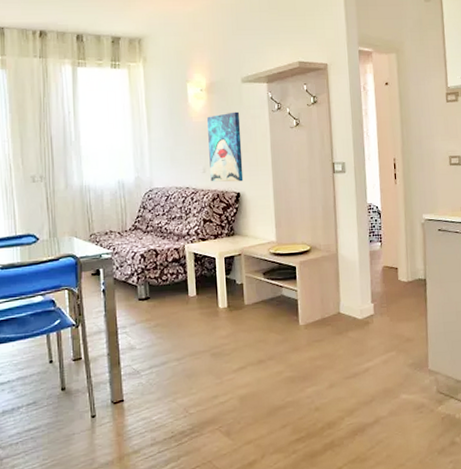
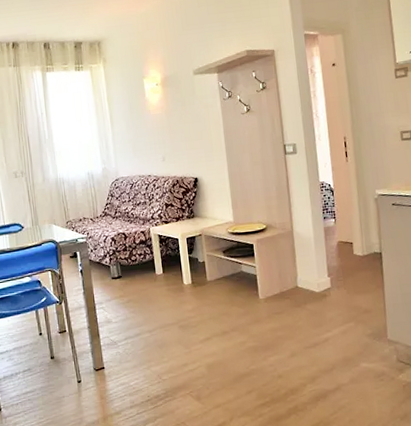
wall art: present [206,111,244,182] -> none [163,102,200,169]

